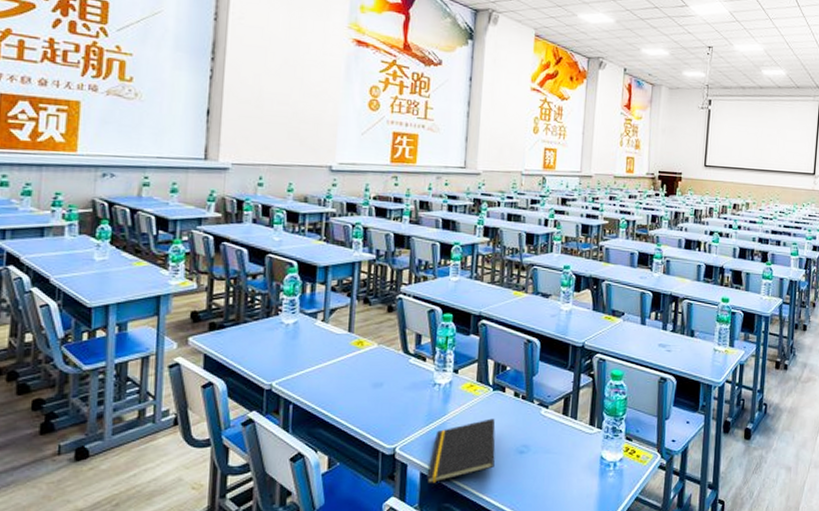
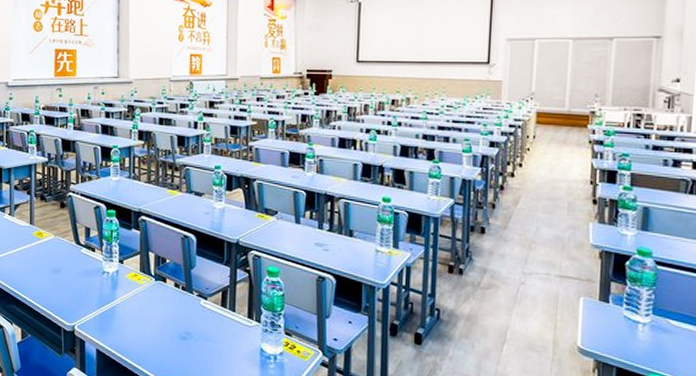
notepad: present [427,418,496,484] -> none [102,306,160,360]

